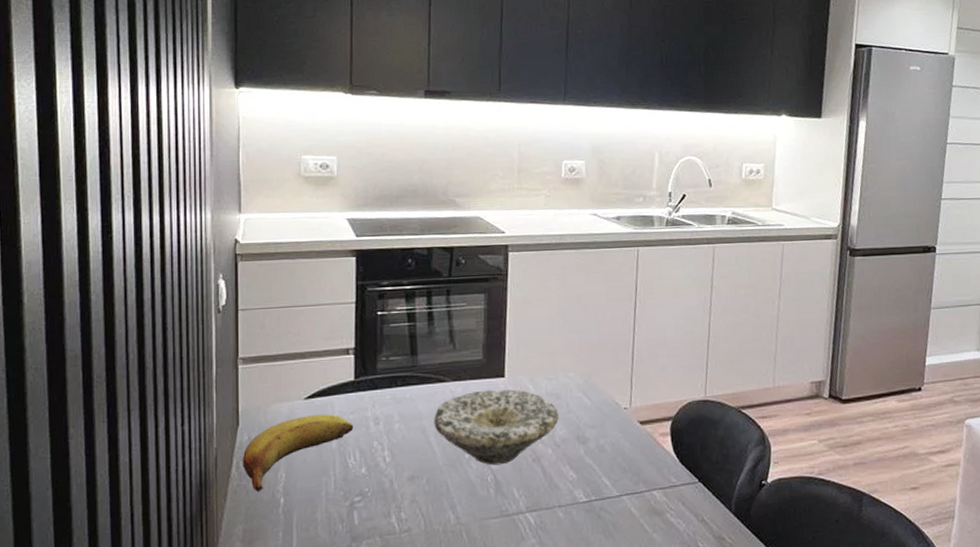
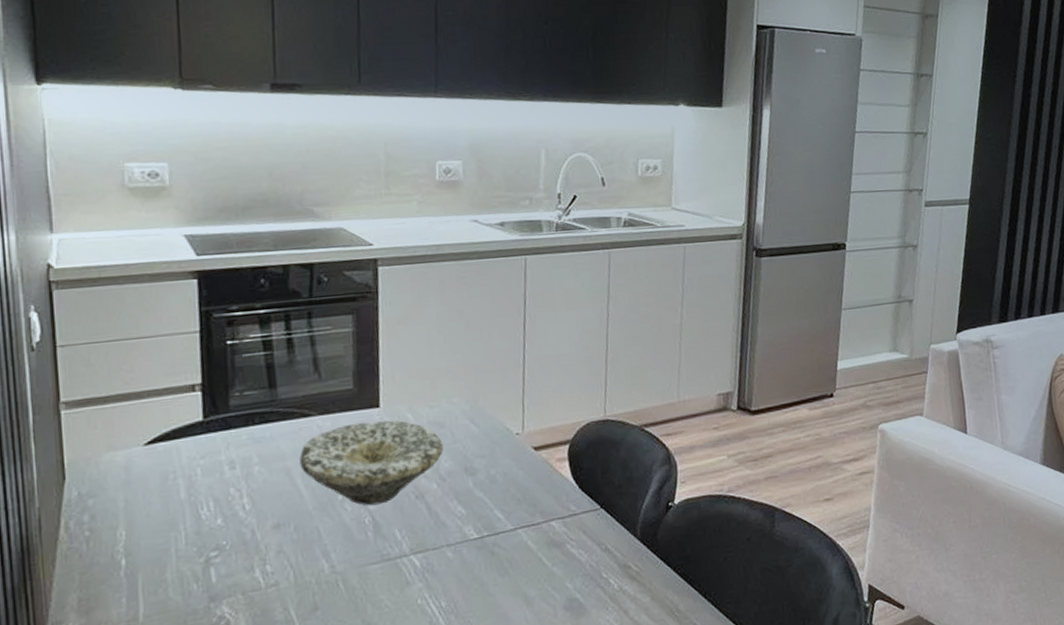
fruit: present [242,414,354,491] -> none [71,460,206,554]

